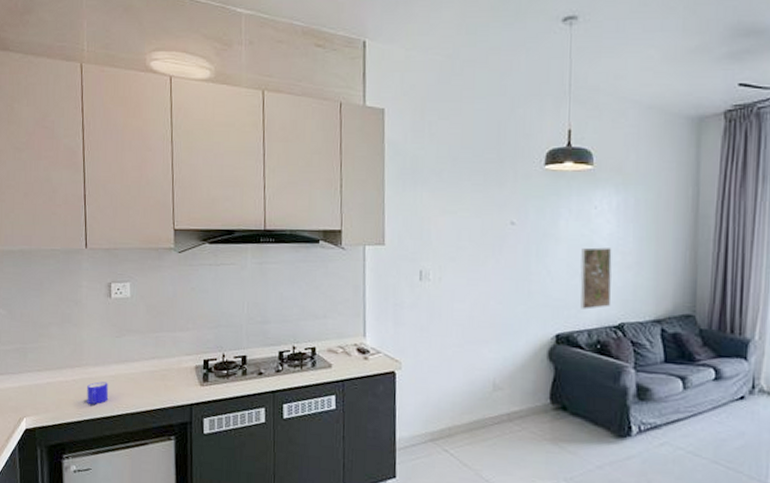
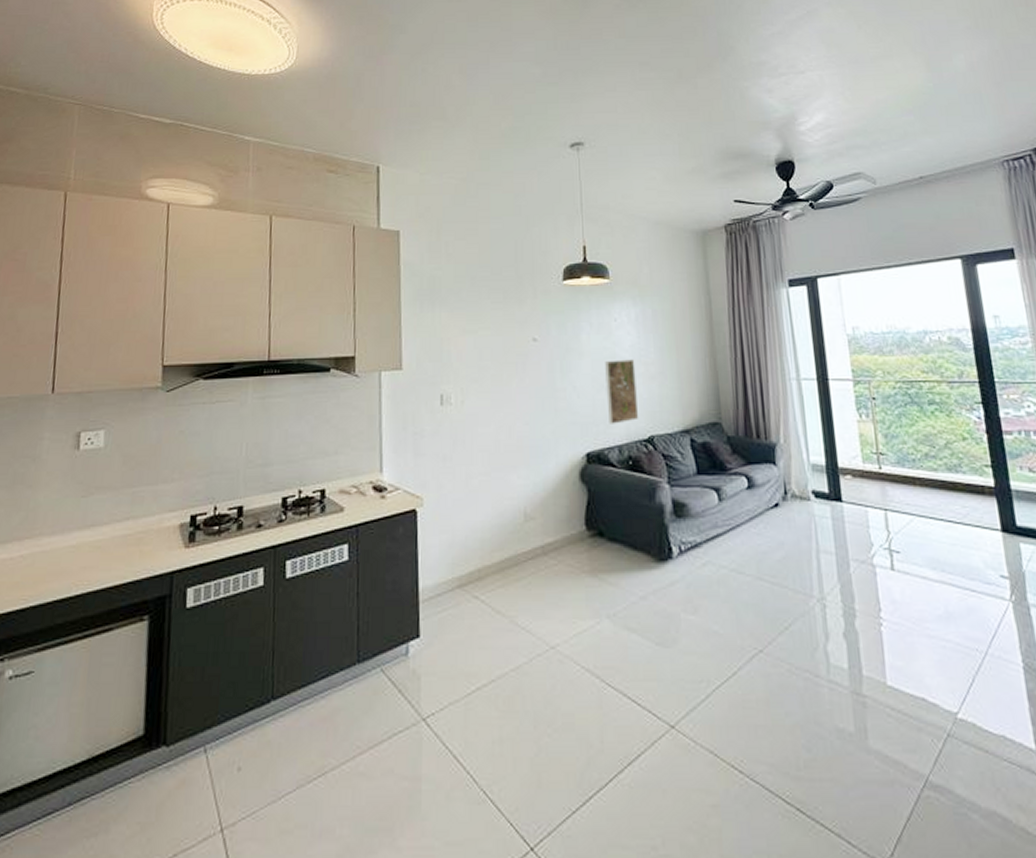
mug: present [87,381,109,404] -> none [36,554,67,584]

